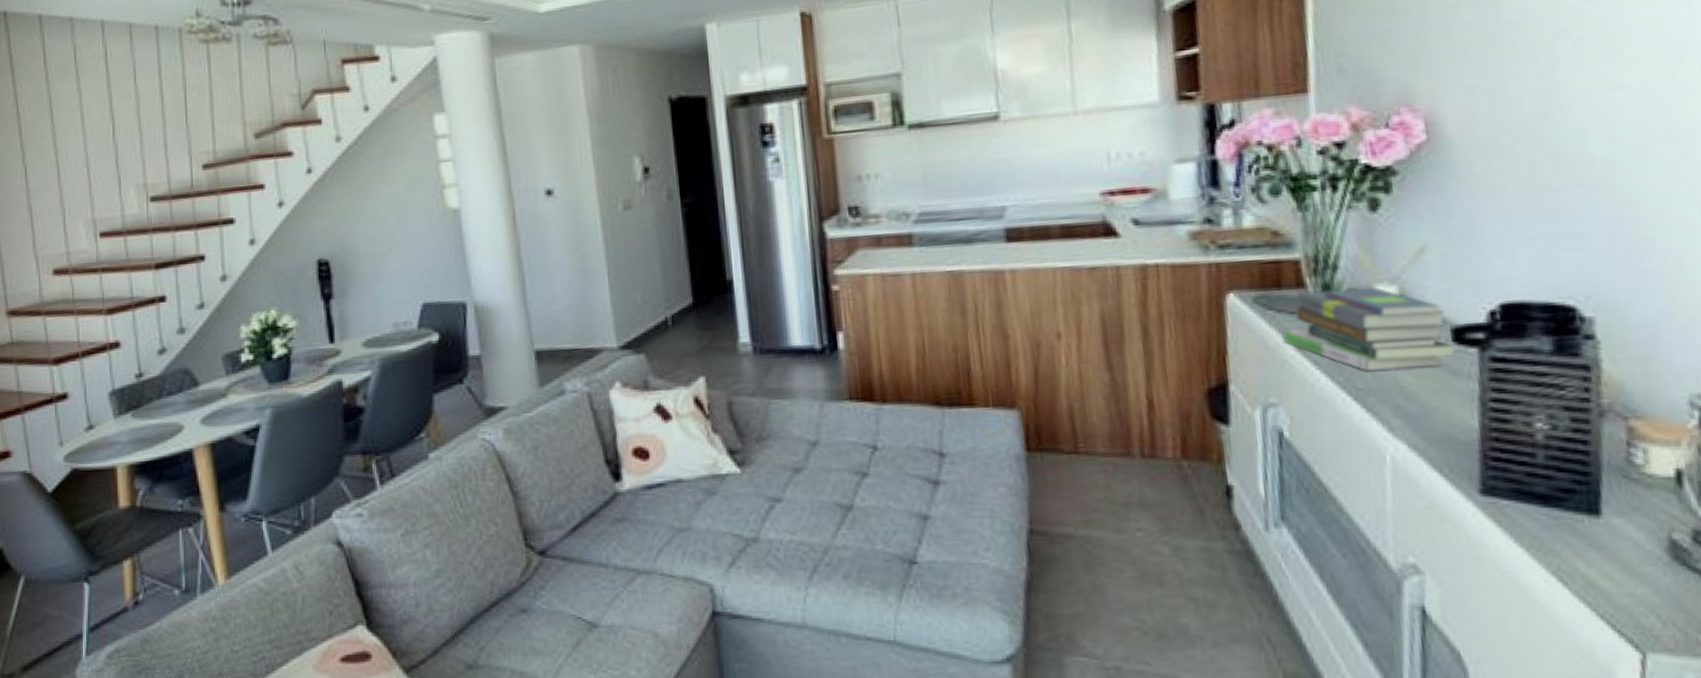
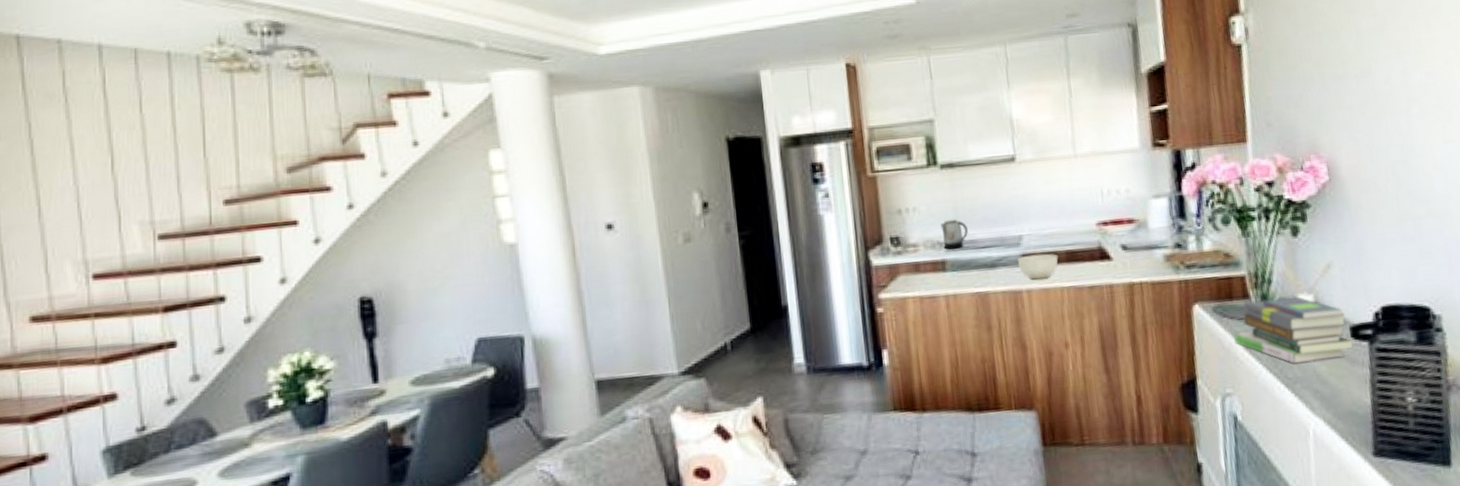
kettle: none [907,187,941,222] -> present [941,219,969,250]
bowl: none [998,227,1051,258] -> present [1017,253,1058,280]

